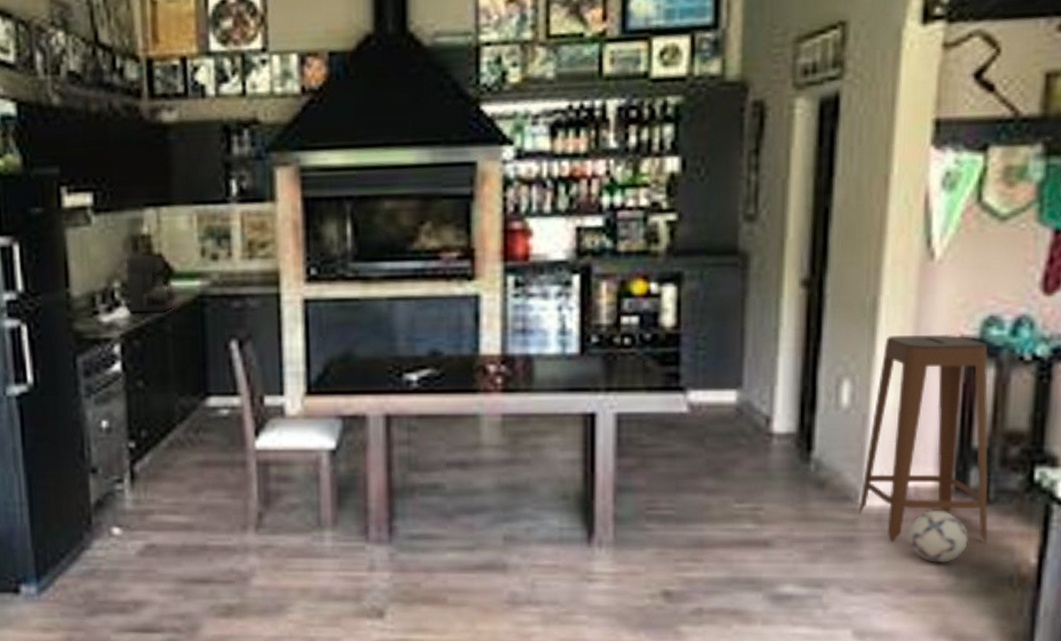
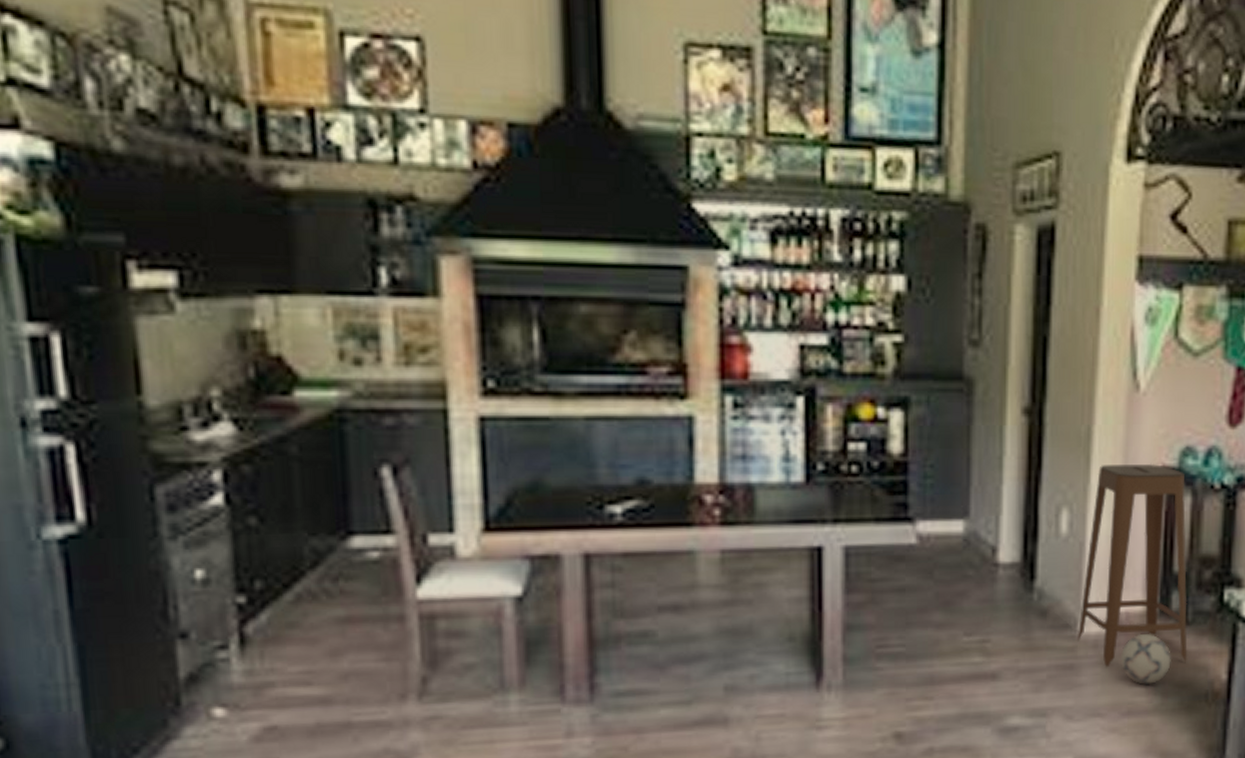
coffee maker: present [127,254,174,314] -> none [230,355,301,431]

